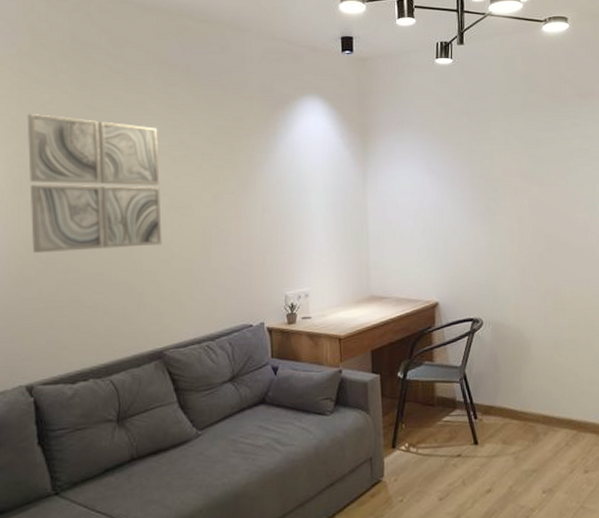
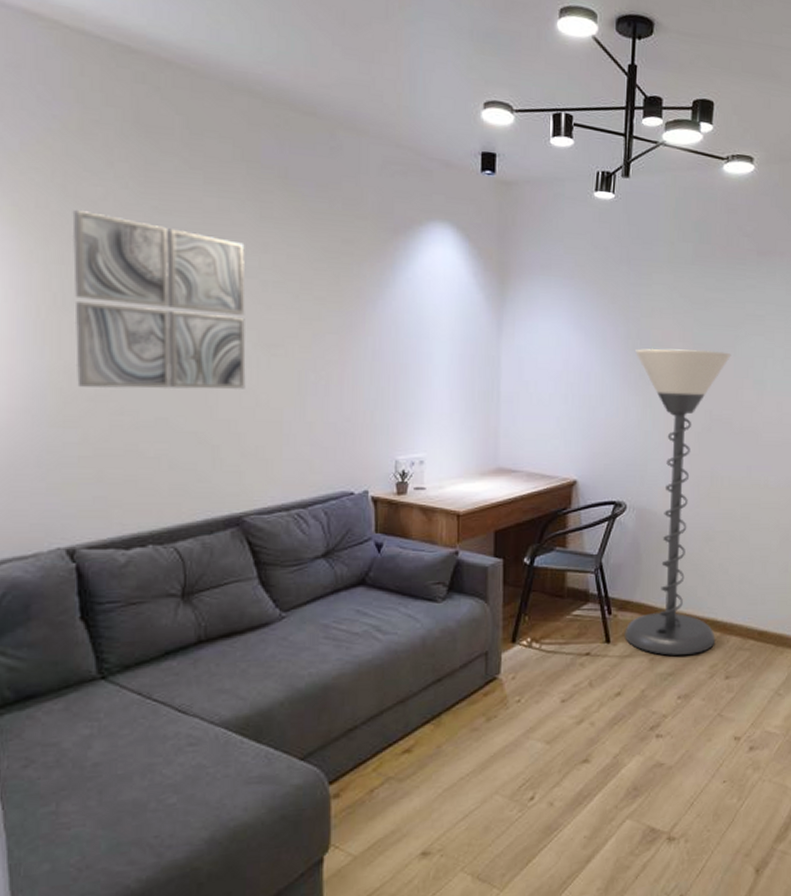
floor lamp: none [480,182,572,454] -> present [624,349,732,656]

